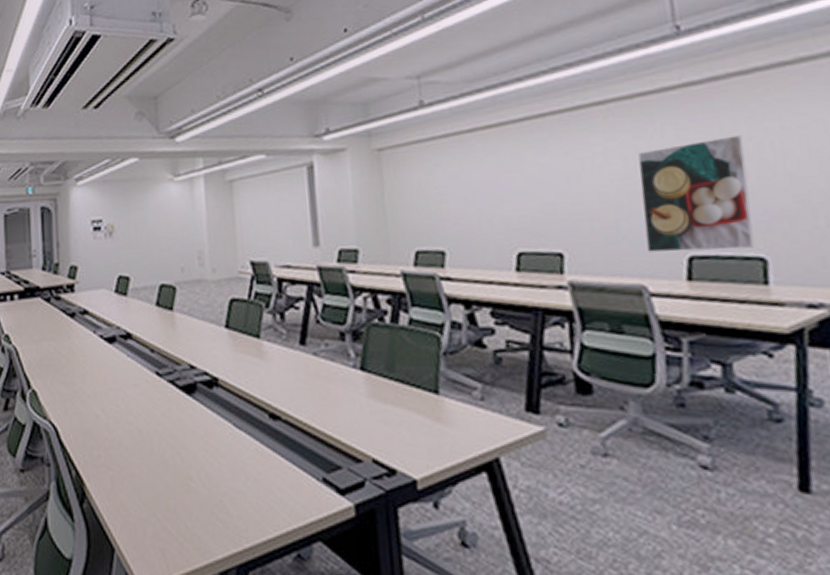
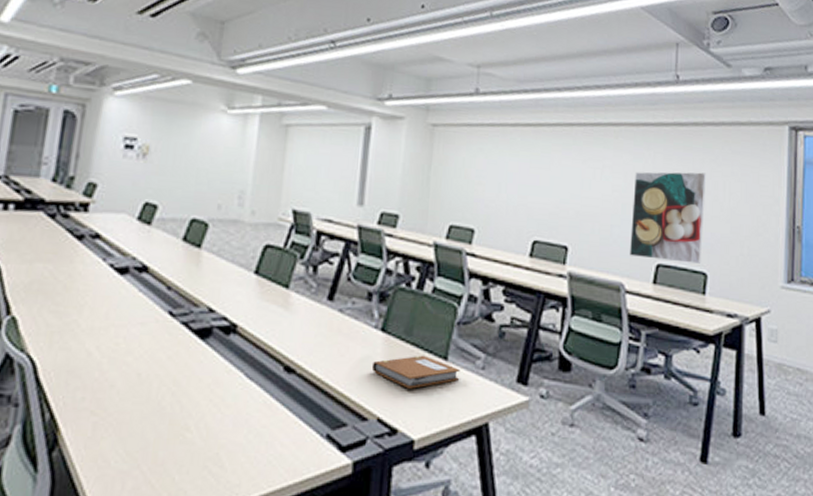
notebook: none [356,390,457,427] -> present [371,355,461,389]

